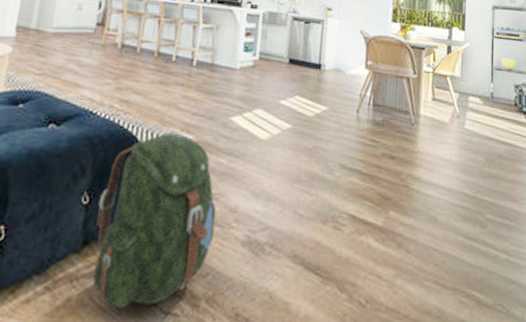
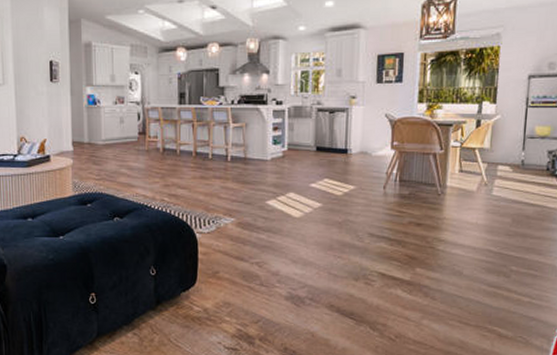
backpack: present [92,132,217,308] -> none [164,217,261,346]

